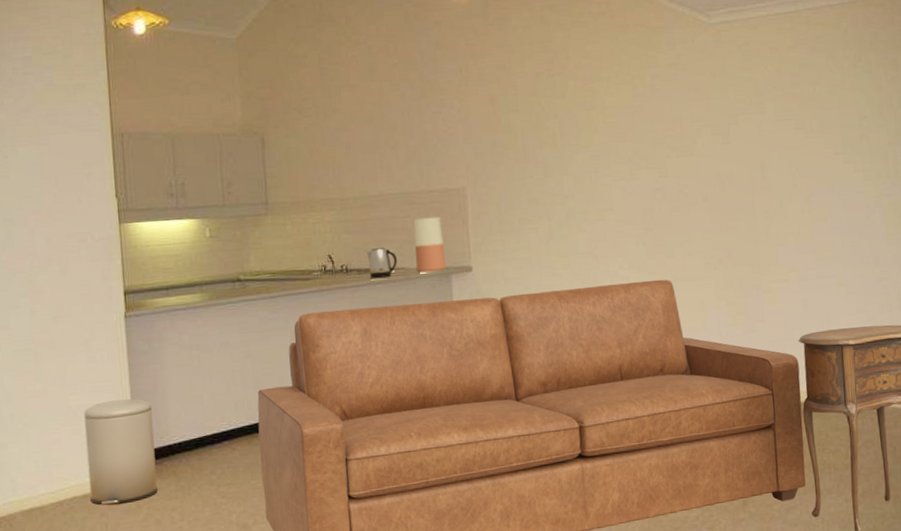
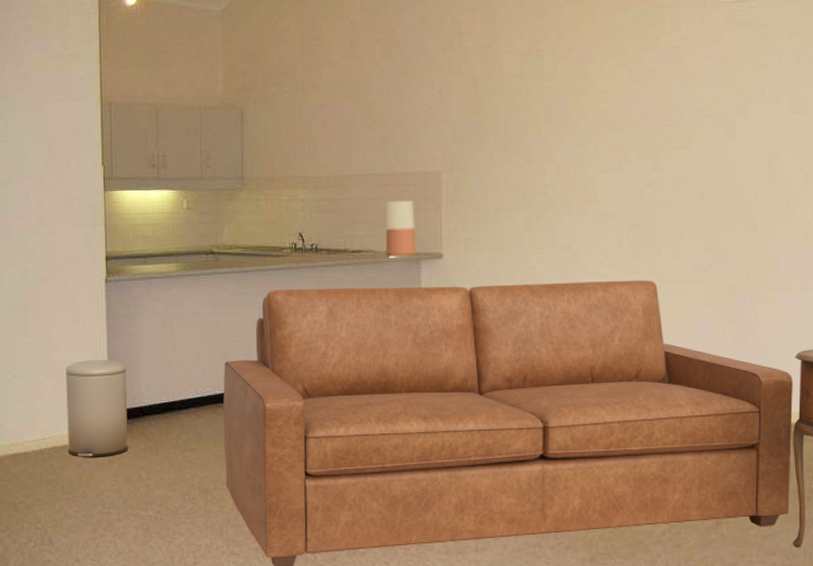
kettle: present [366,247,397,280] -> none [337,228,367,260]

